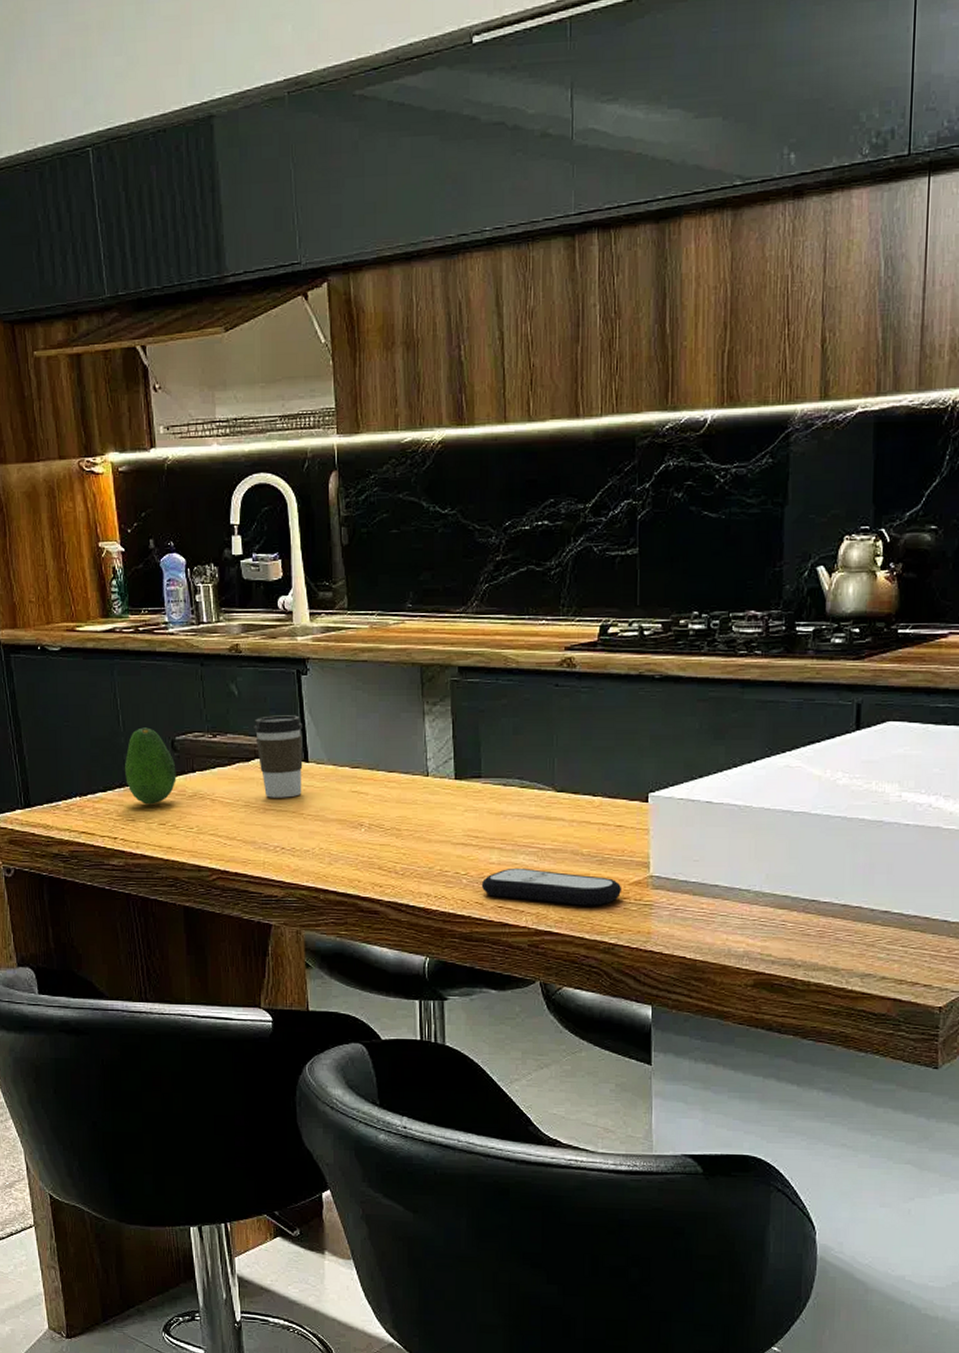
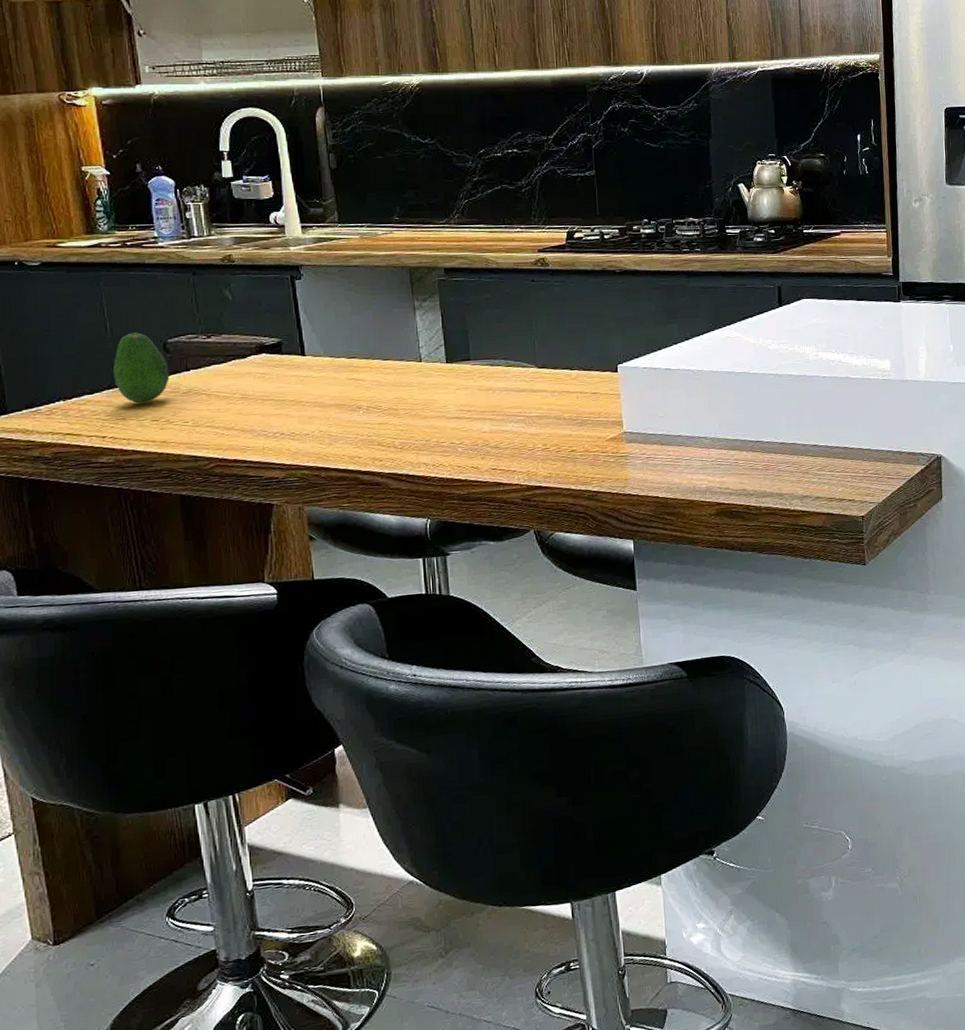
coffee cup: present [254,715,303,798] -> none [249,315,300,390]
remote control: present [481,867,622,906] -> none [475,434,601,462]

